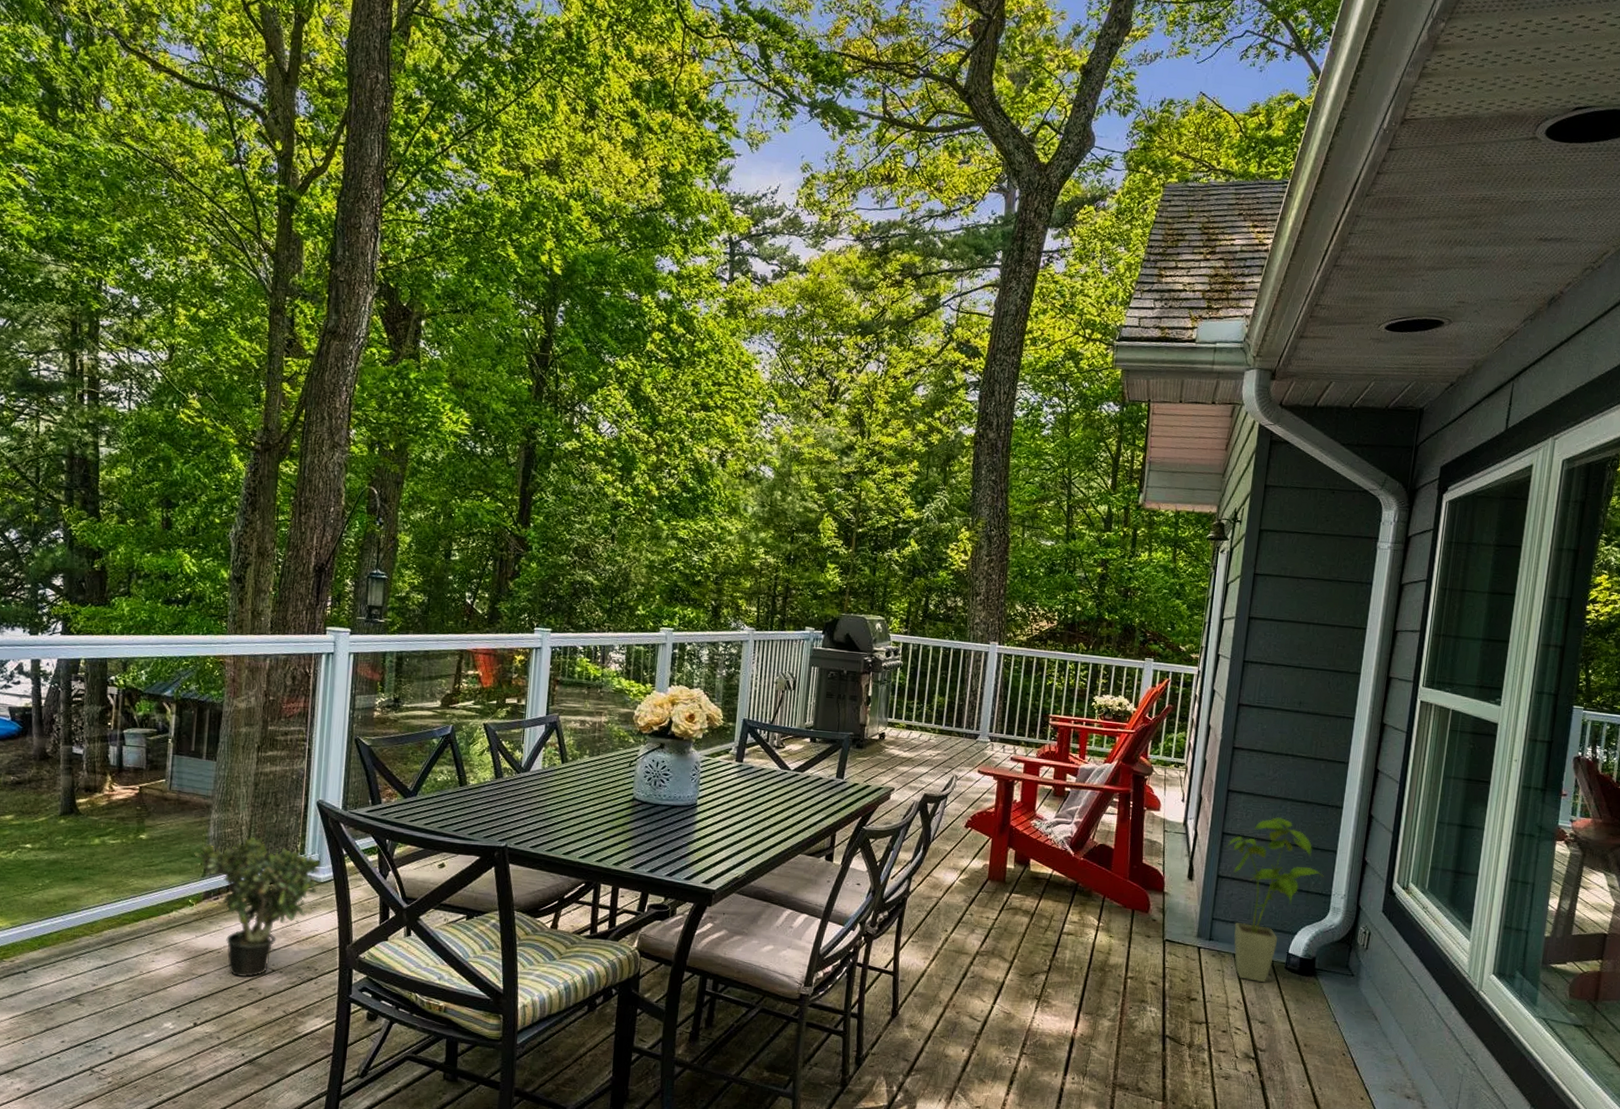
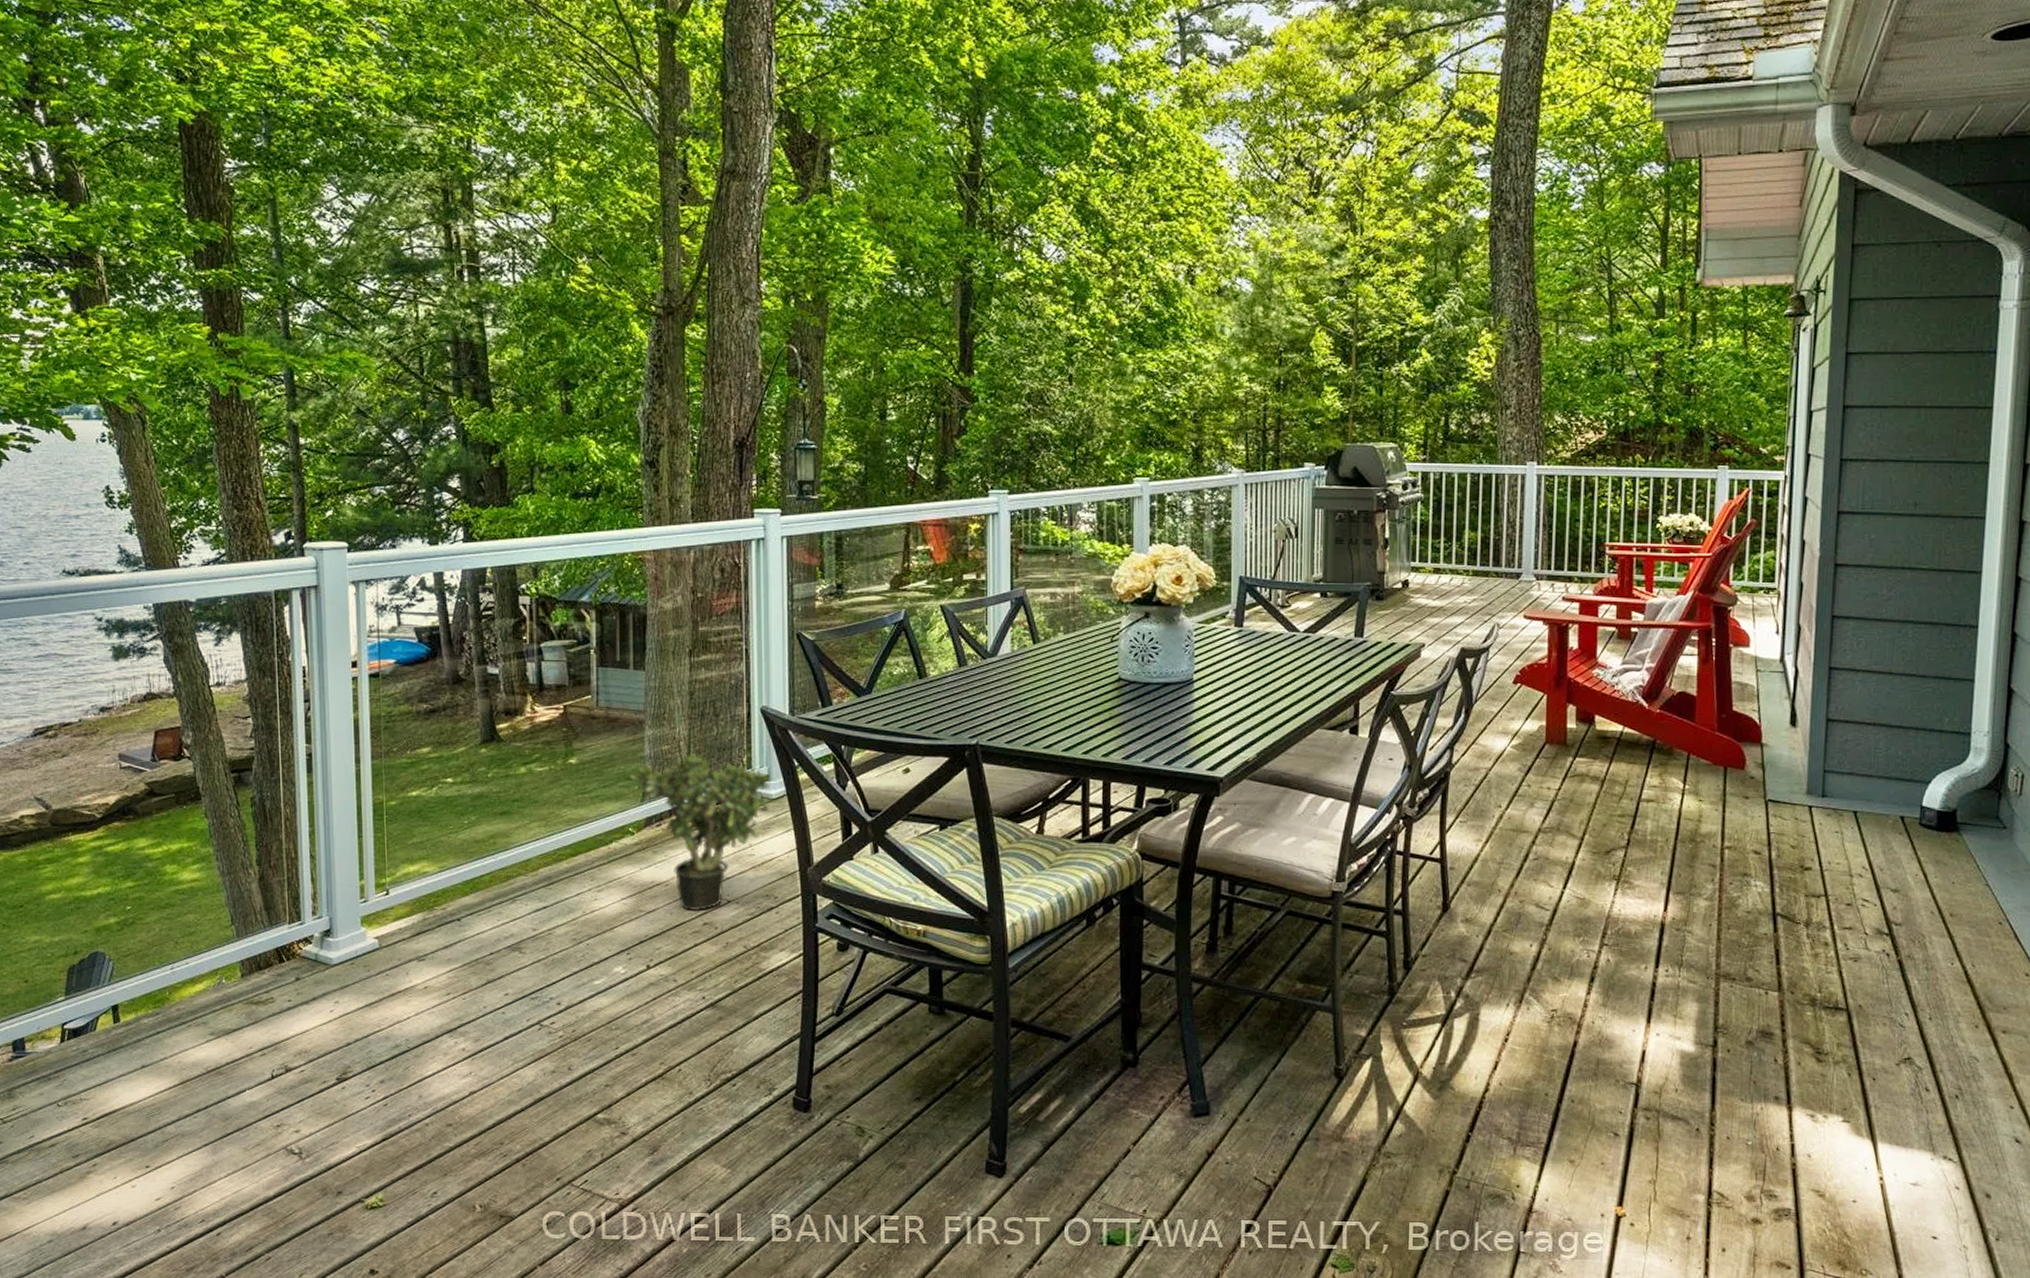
house plant: present [1226,816,1324,983] -> none [1835,643,1960,844]

